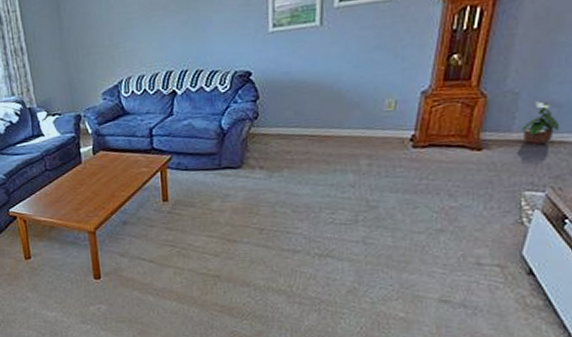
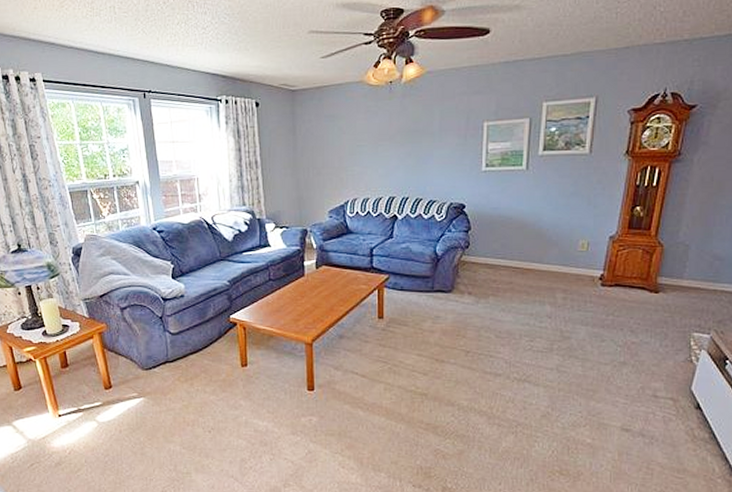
potted plant: present [520,102,560,145] -> none [690,255,722,292]

